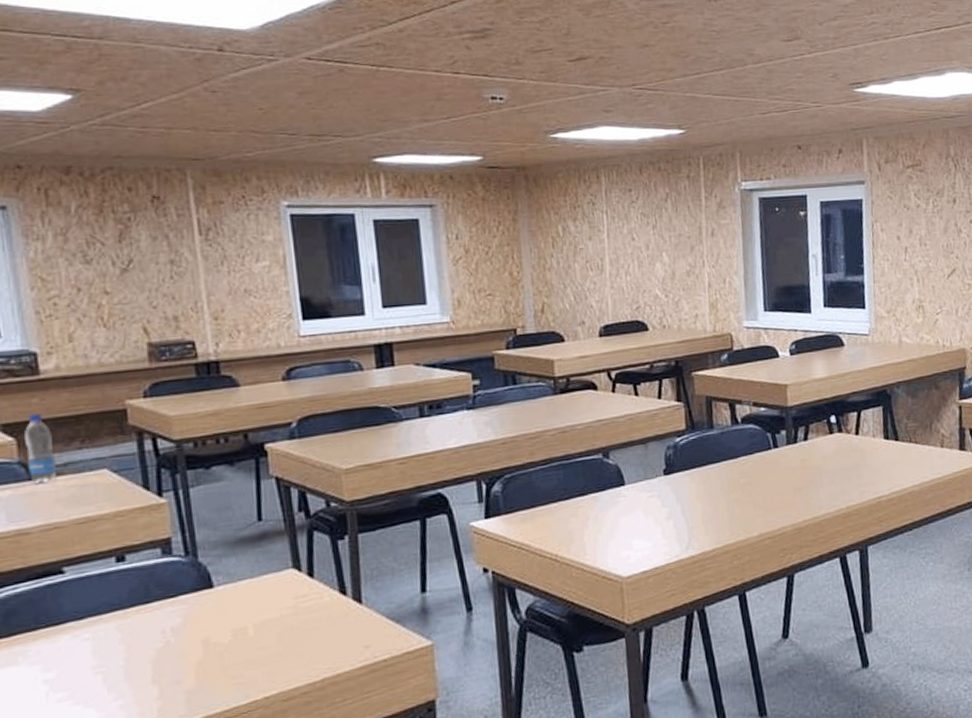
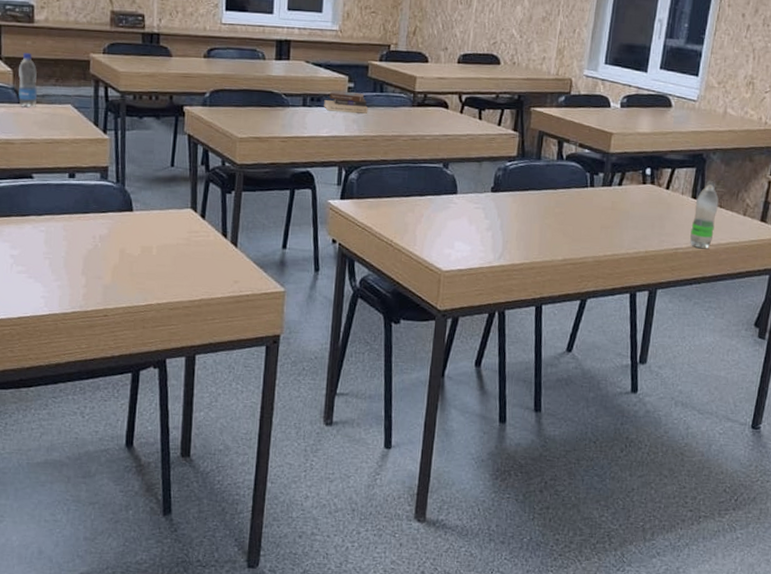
books: none [446,389,502,418] -> present [324,90,369,114]
bottle: none [889,417,915,492] -> present [690,181,719,249]

